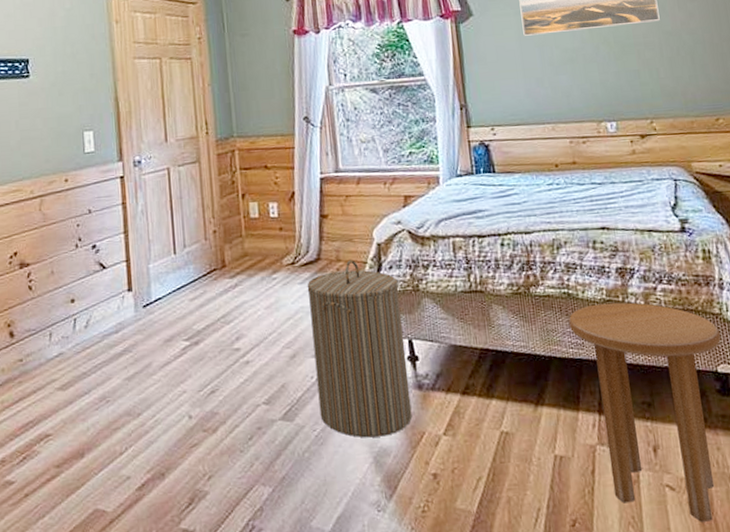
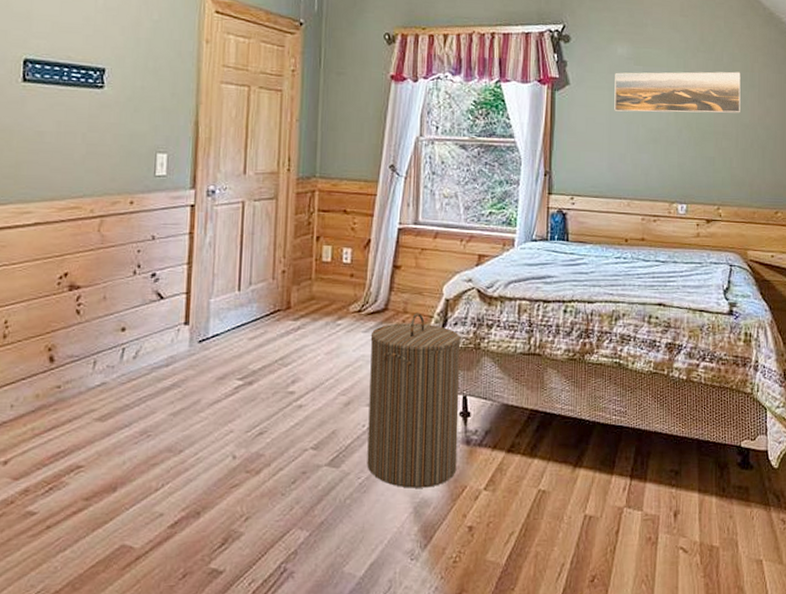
side table: present [569,302,721,522] -> none [616,375,748,583]

